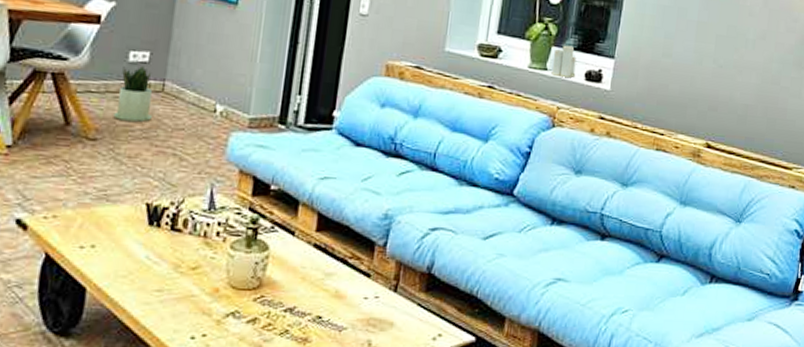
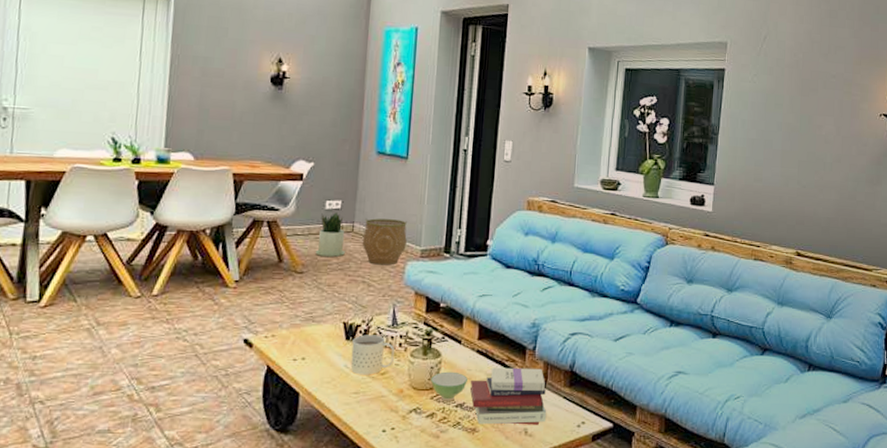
mug: none [152,219,210,270] -> present [350,335,394,375]
basket: none [174,75,233,136] -> present [362,218,407,265]
bowl: none [253,268,301,304] -> present [430,371,468,401]
books: none [302,265,397,336] -> present [469,367,547,425]
candle: present [551,44,577,79] -> none [662,175,683,204]

